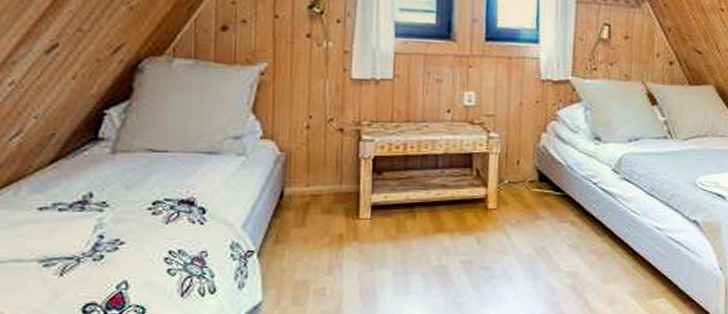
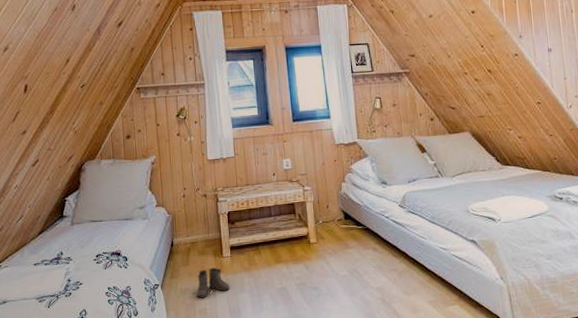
boots: none [309,232,365,274] -> present [194,267,230,298]

